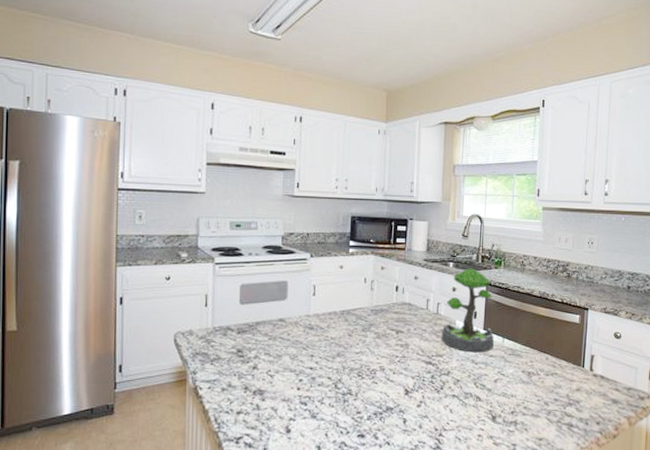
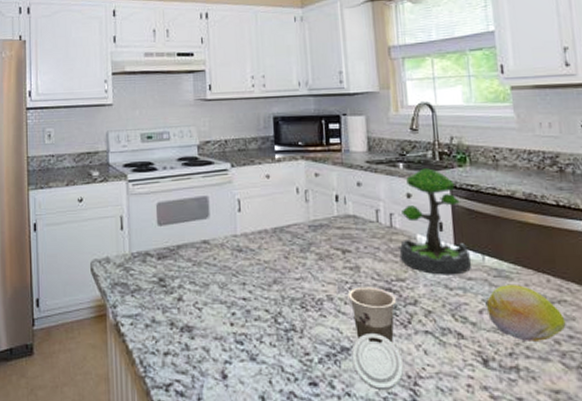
cup: none [394,360,434,439] -> present [347,287,405,389]
fruit: none [500,360,554,403] -> present [485,284,566,341]

